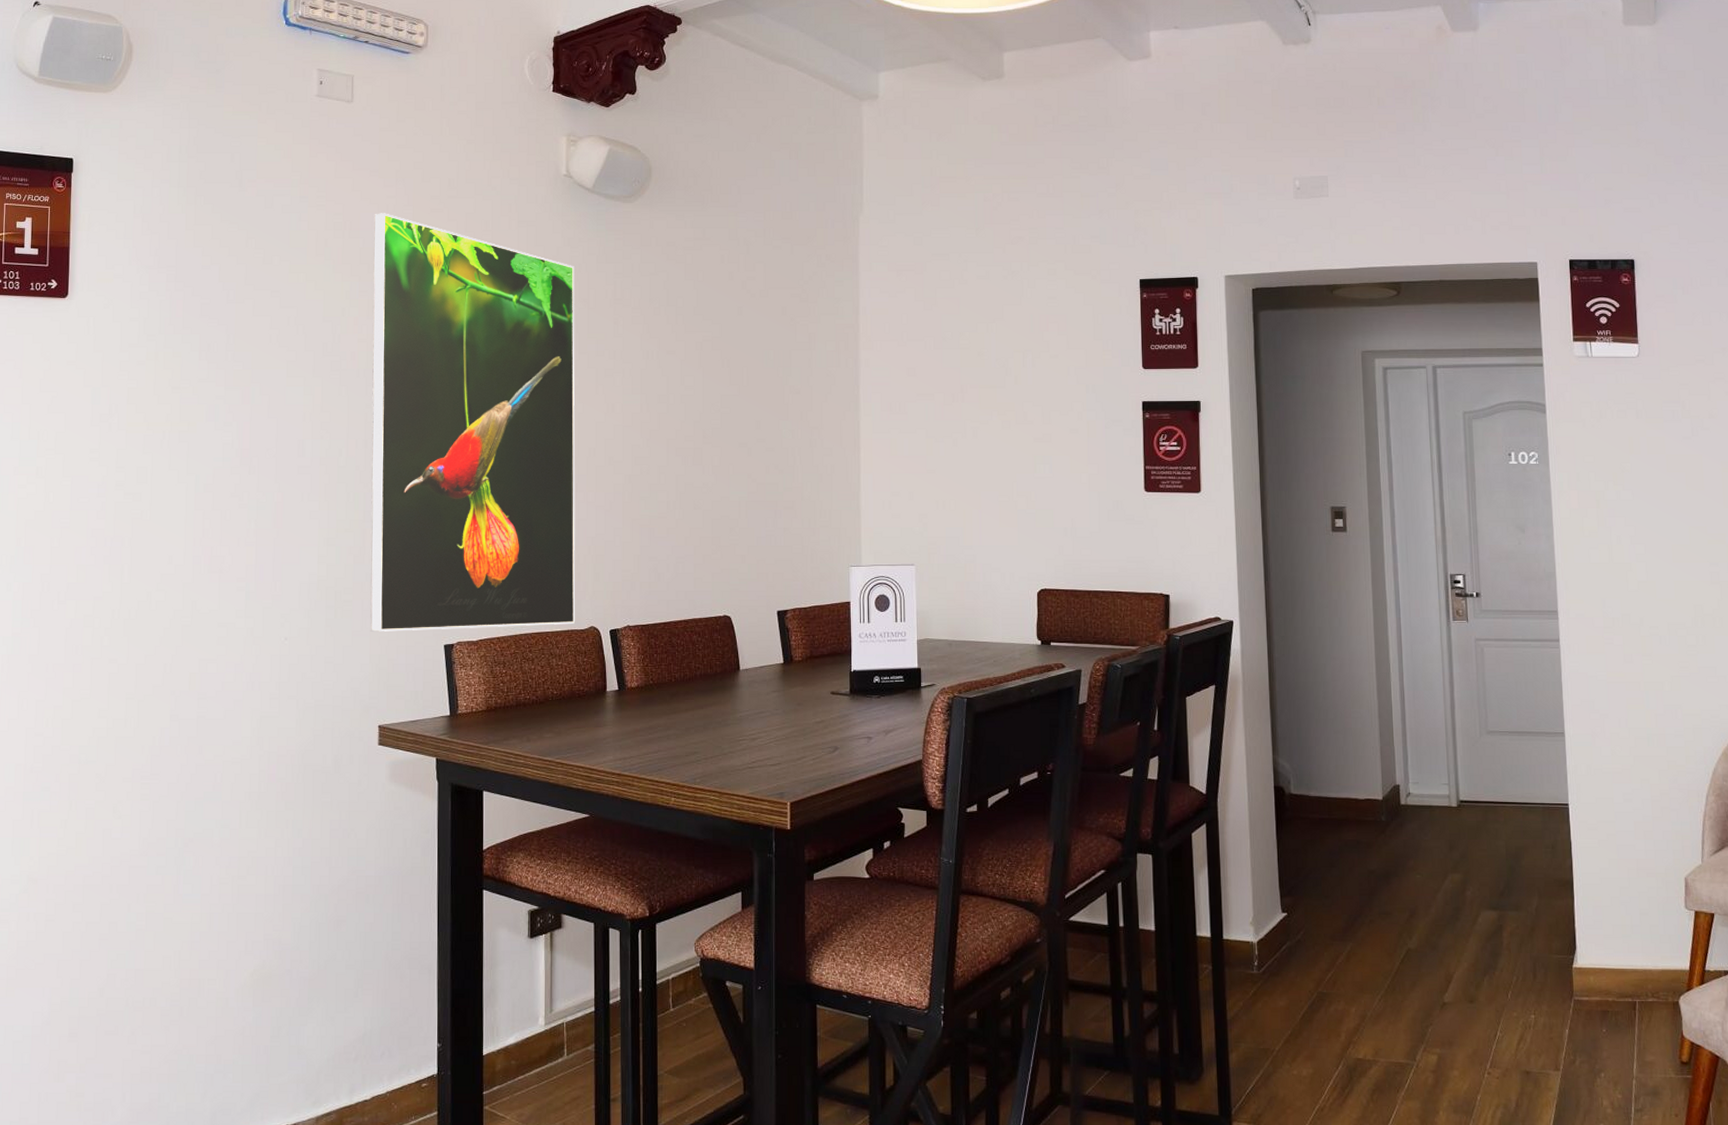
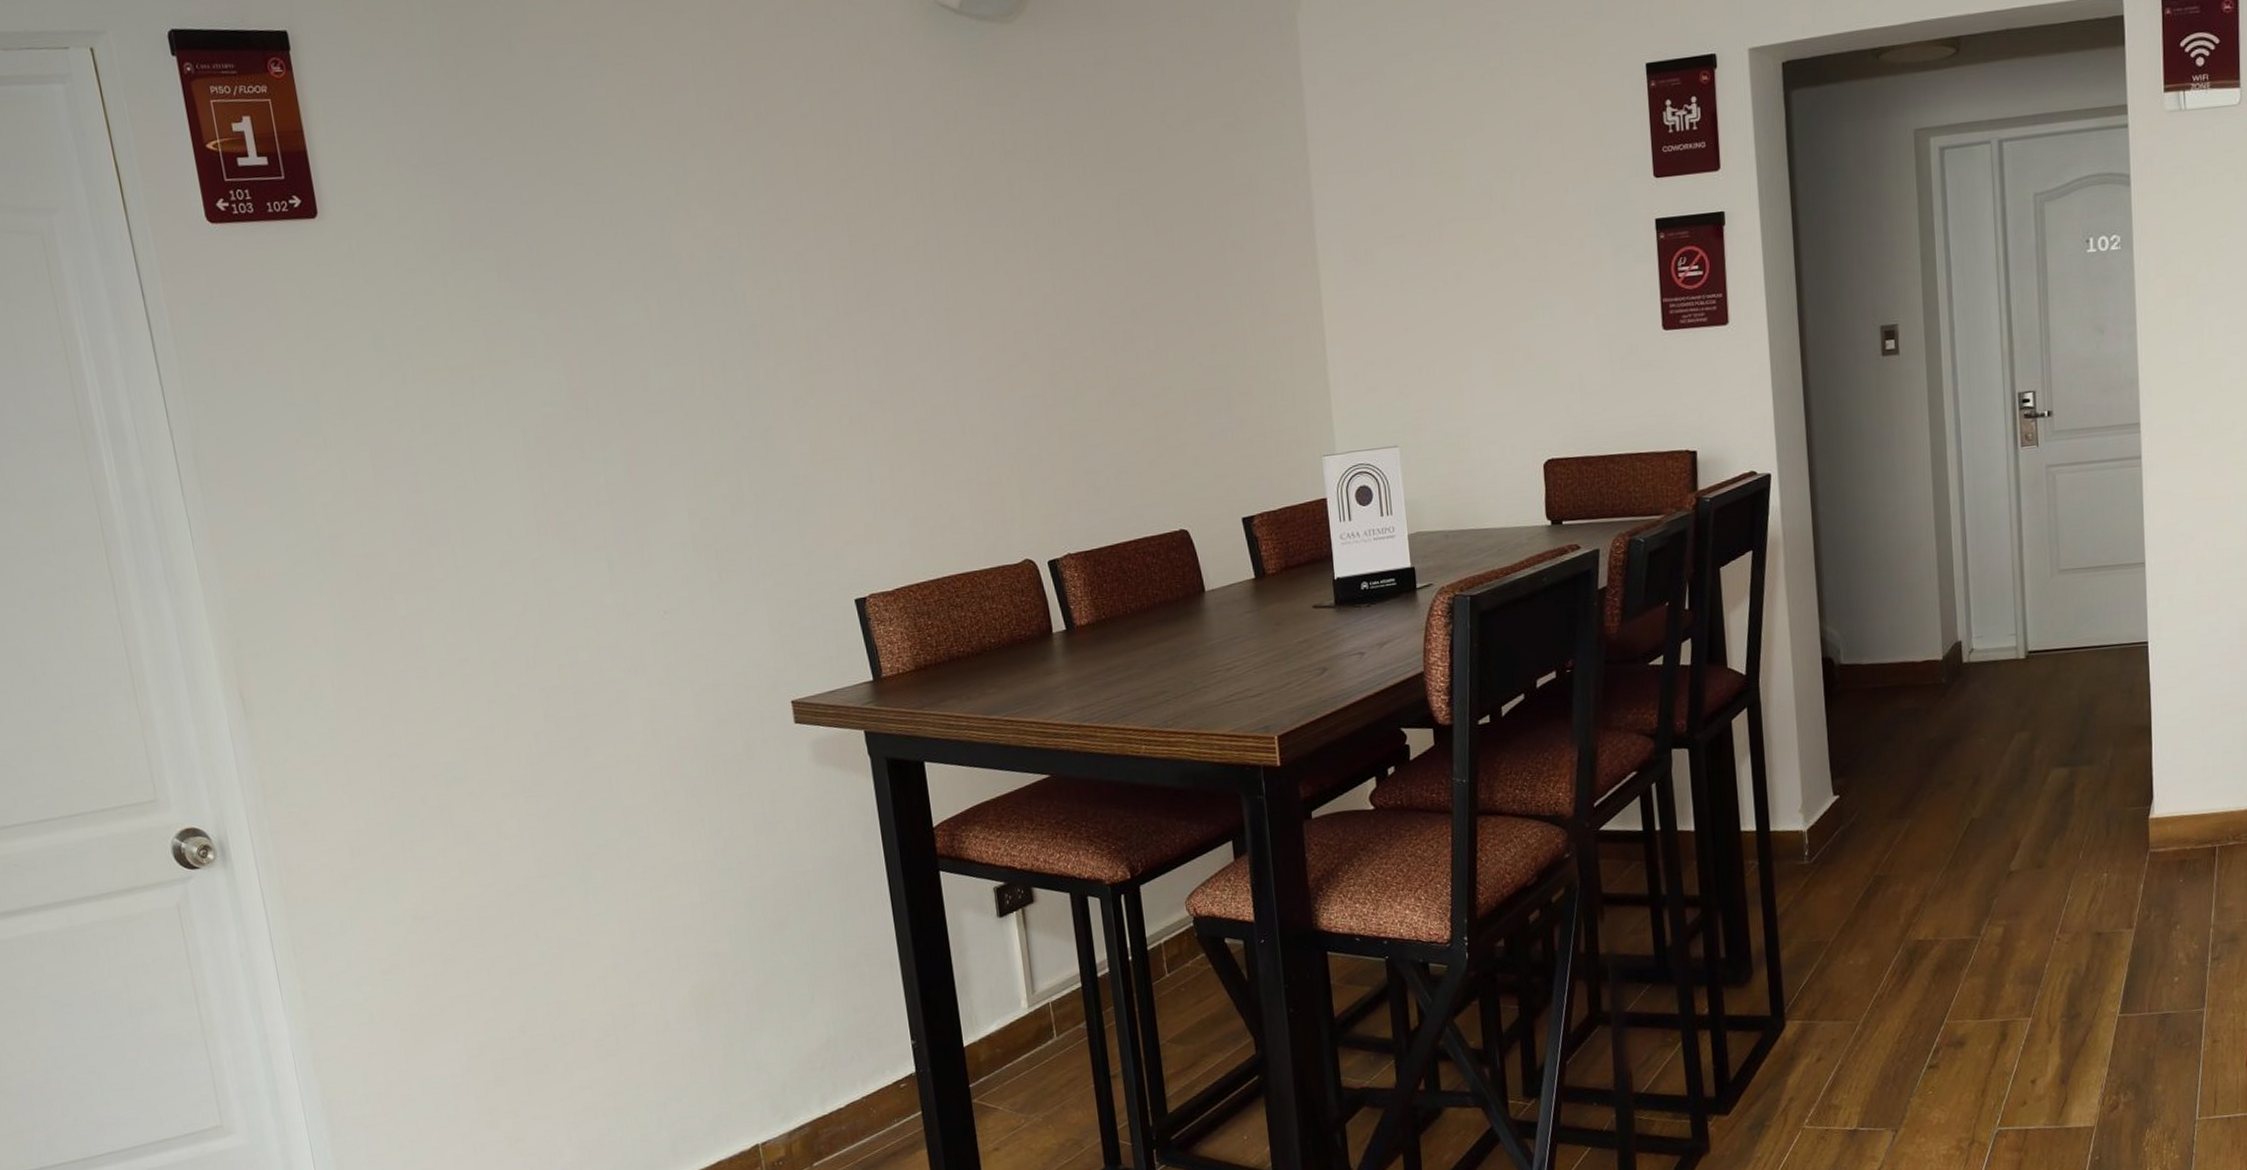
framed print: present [370,213,575,632] -> none [688,66,1005,593]

